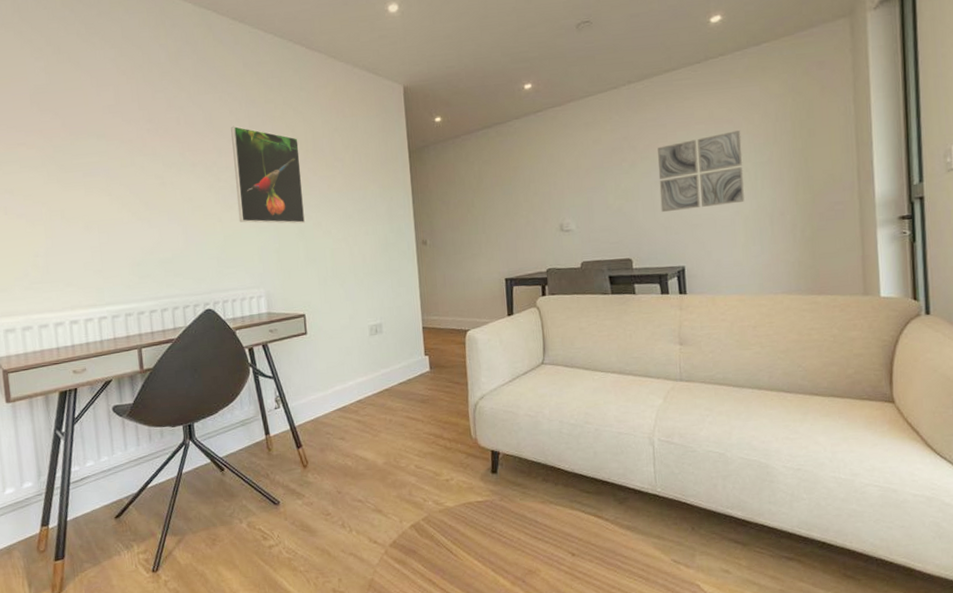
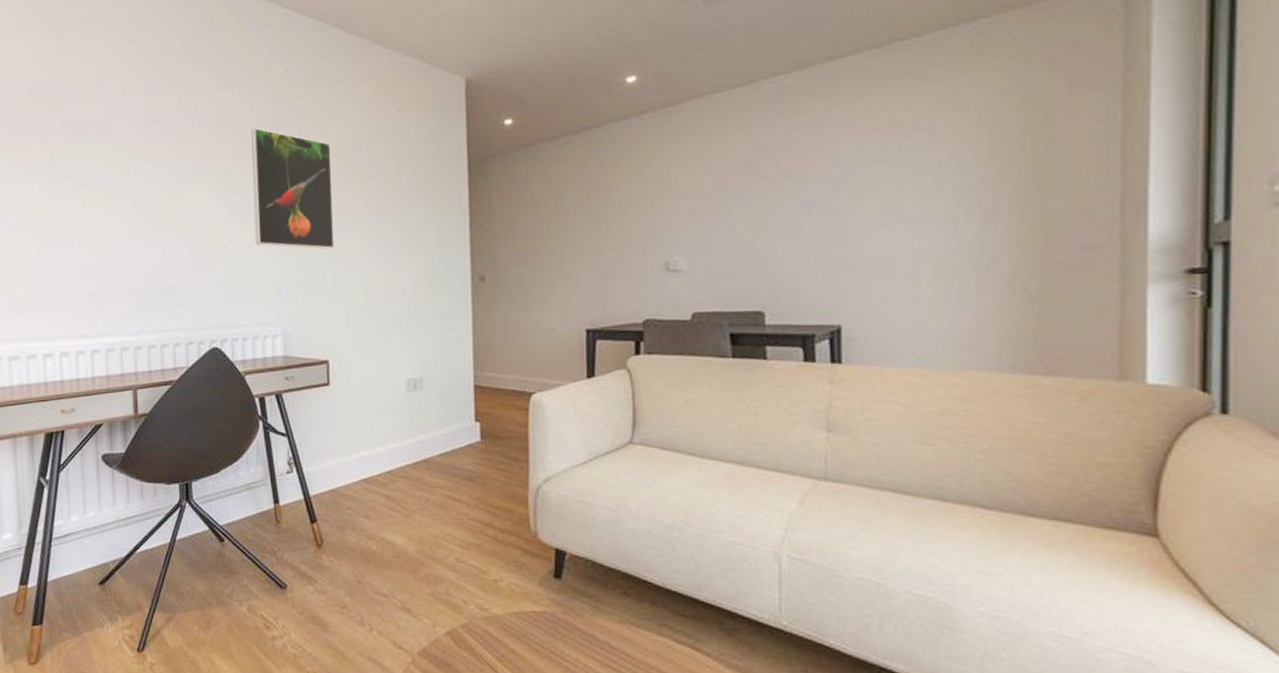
wall art: present [658,130,745,213] -> none [810,141,939,252]

